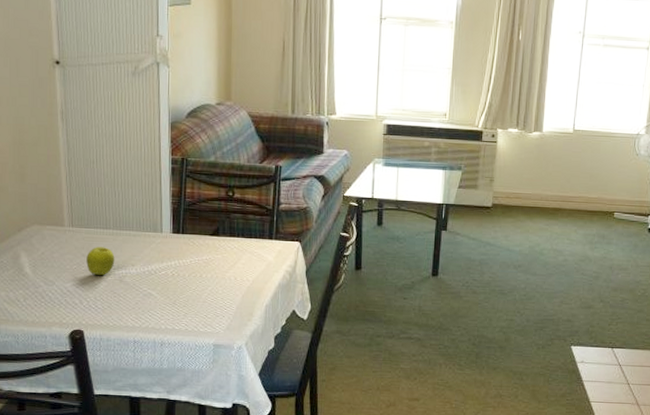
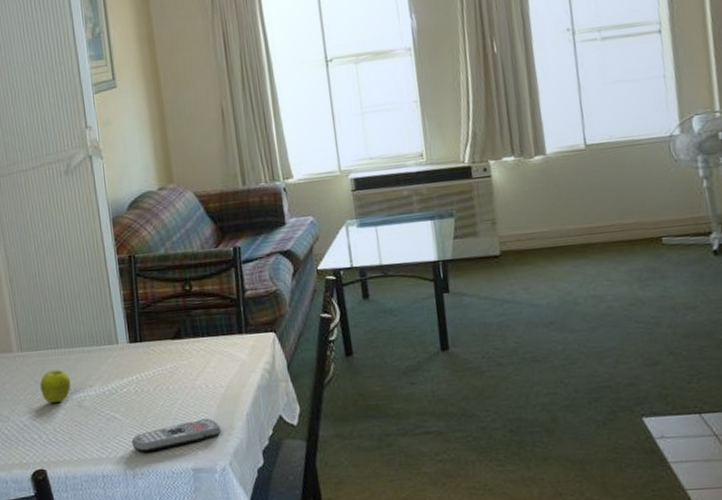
remote control: none [163,304,242,326] -> present [131,418,221,452]

